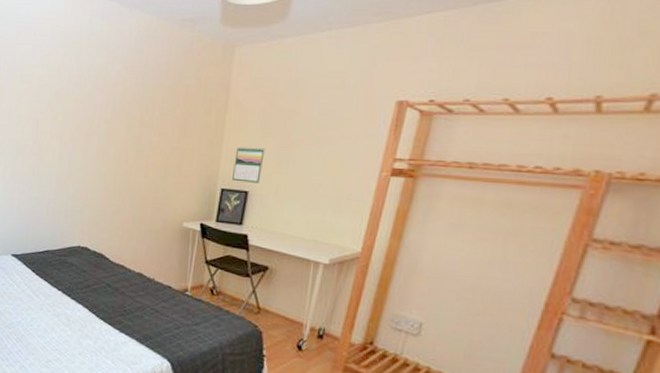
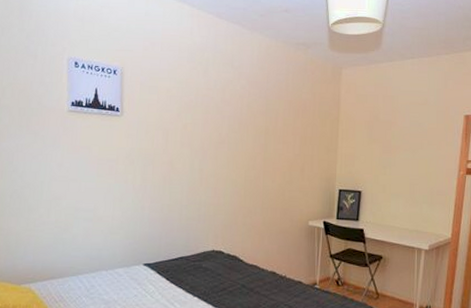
calendar: present [232,146,265,183] -> none [348,152,372,184]

